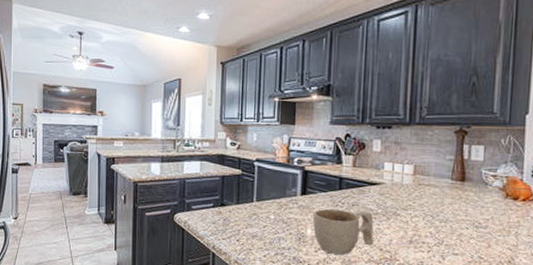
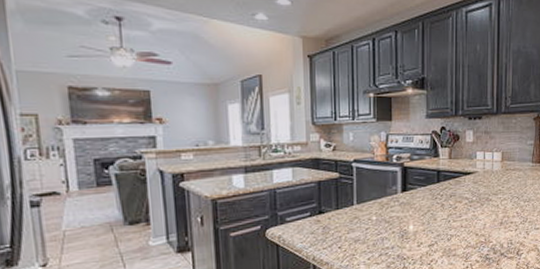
cup: present [313,208,374,255] -> none [415,199,471,246]

